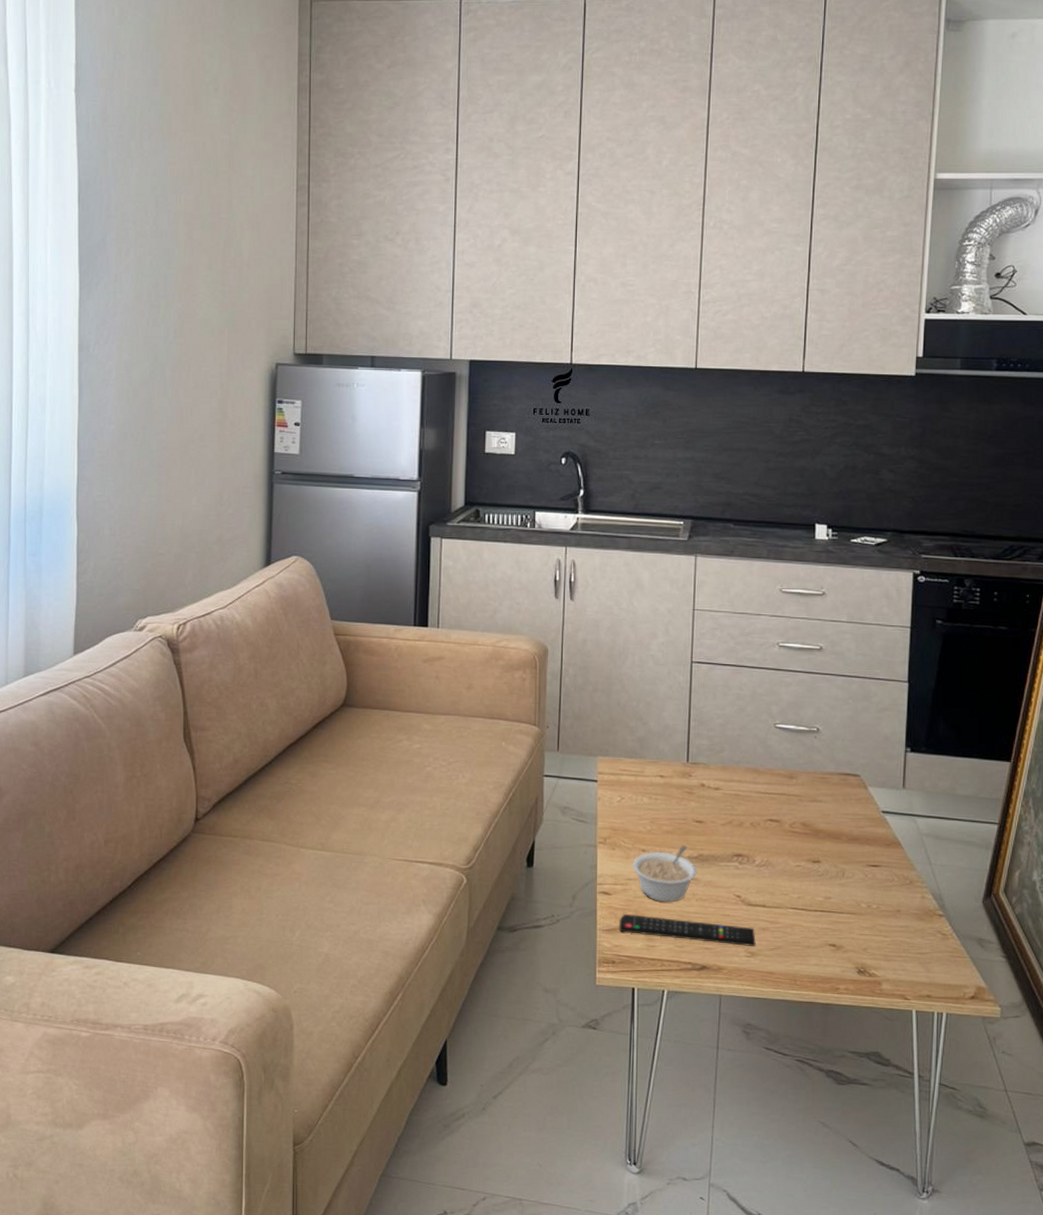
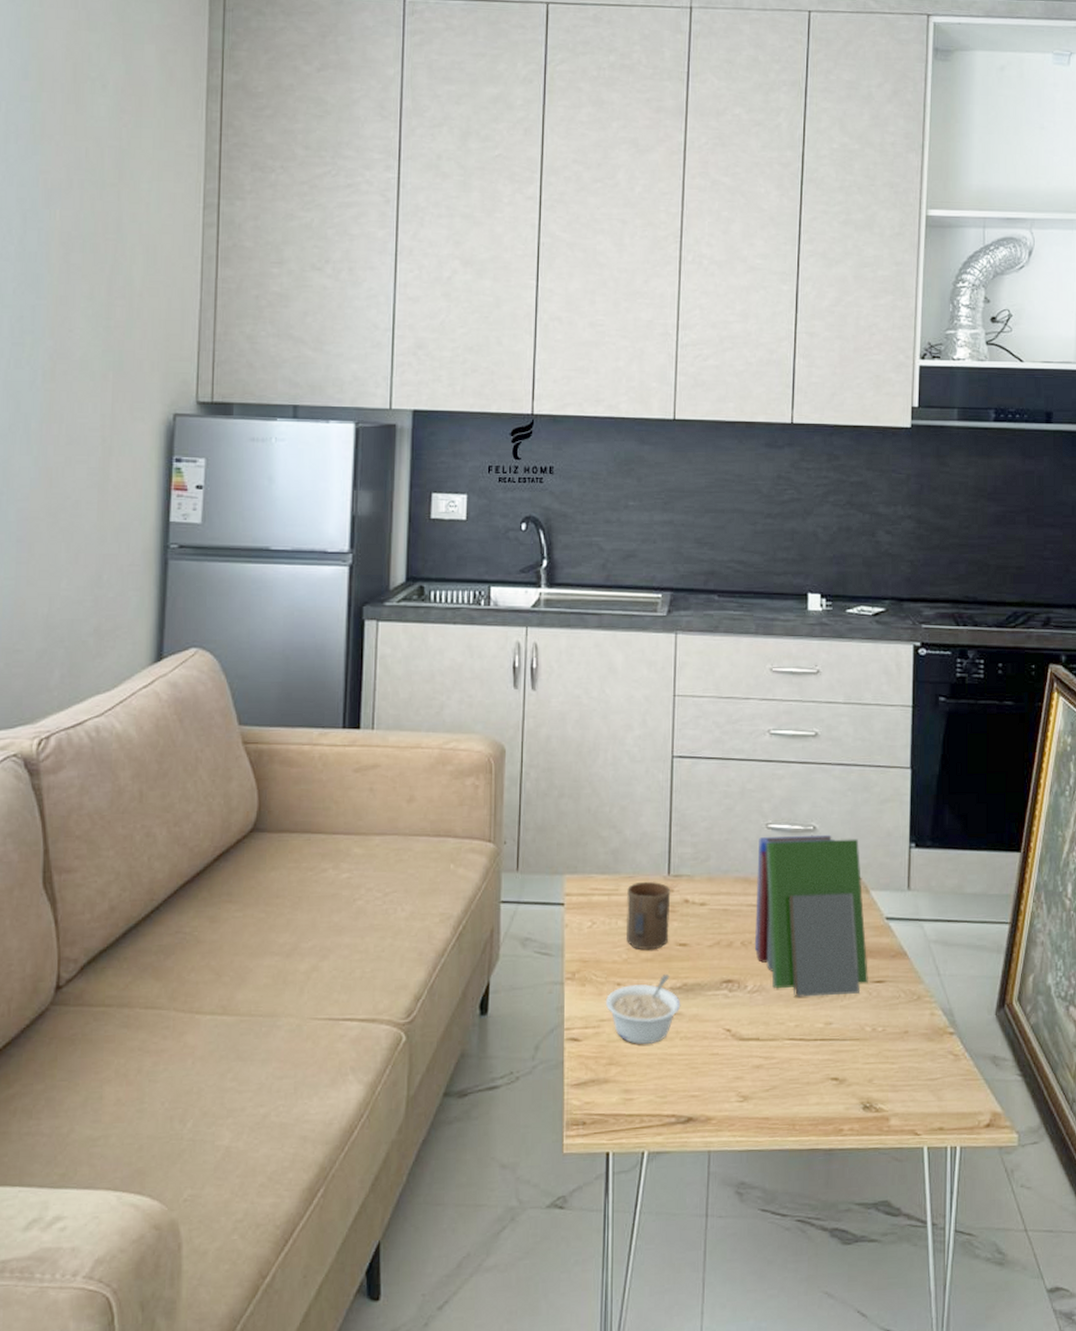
remote control: present [619,914,756,946] -> none [591,1062,749,1089]
cup: none [651,766,689,824] -> present [627,881,671,950]
book: none [762,735,866,874] -> present [754,834,869,997]

